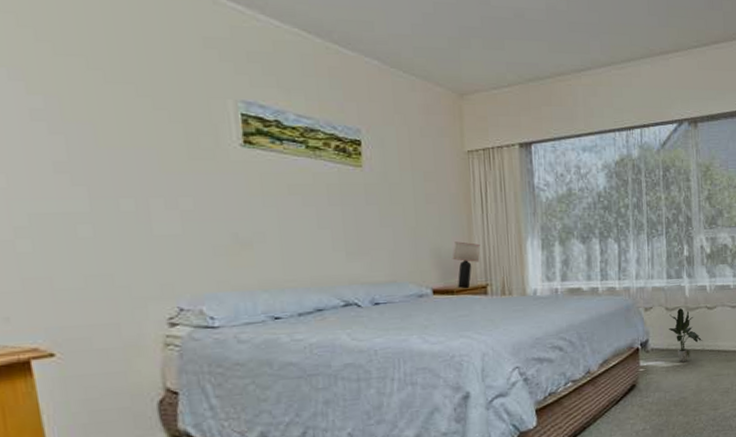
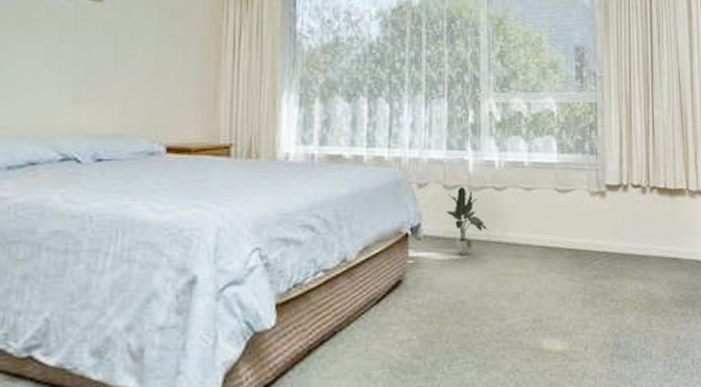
table lamp: present [452,241,481,289] -> none [193,92,227,149]

